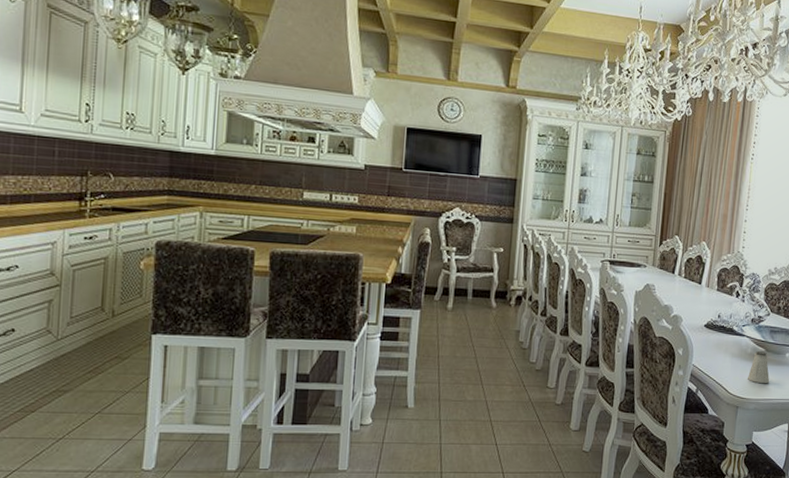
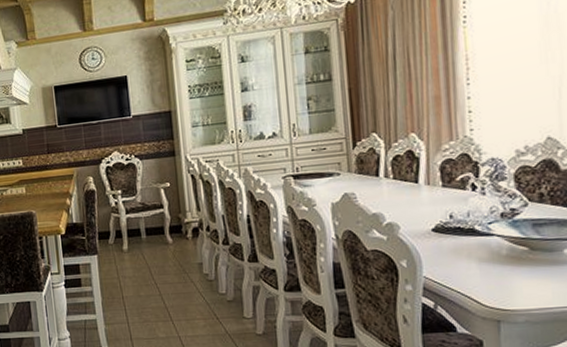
saltshaker: present [748,351,770,384] -> none [508,251,544,291]

